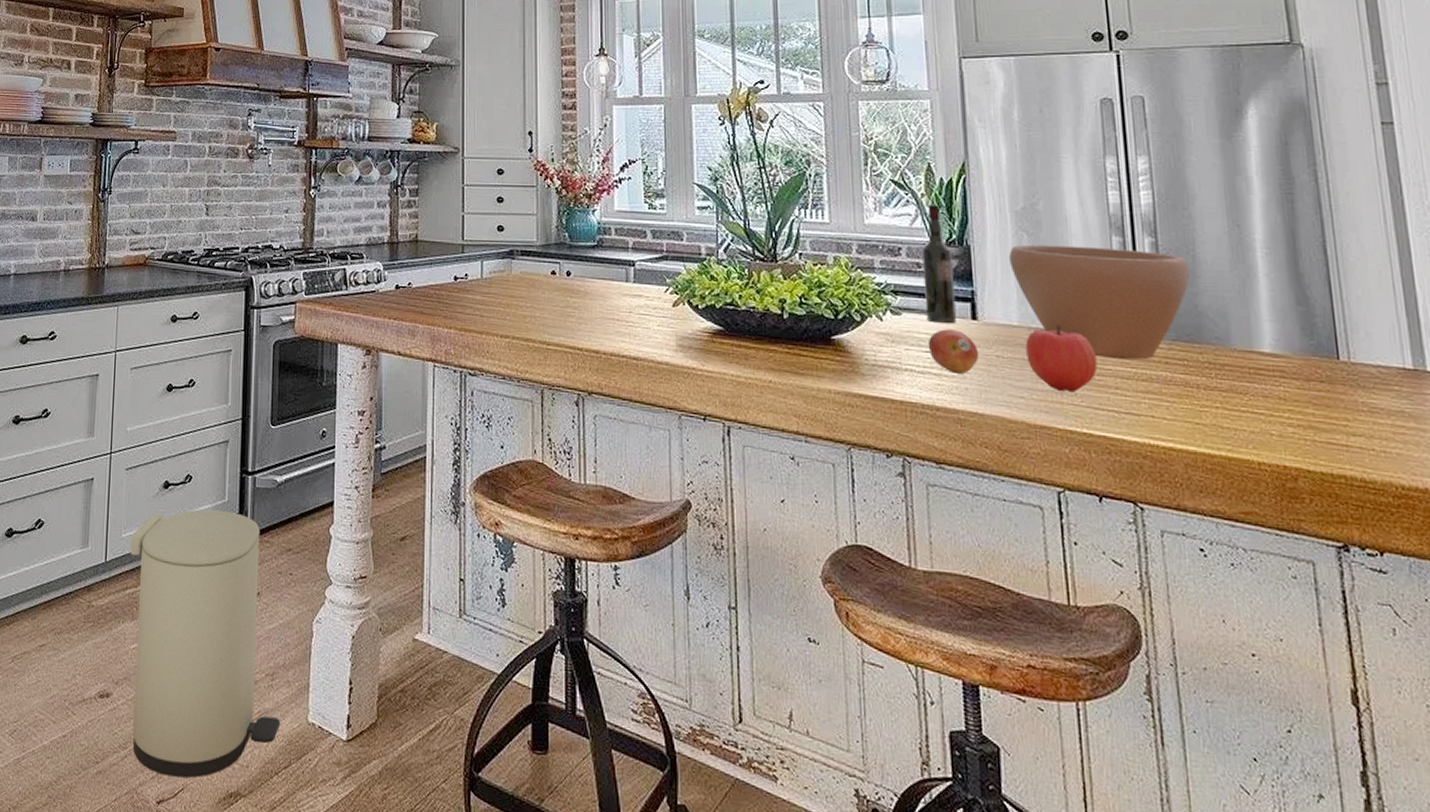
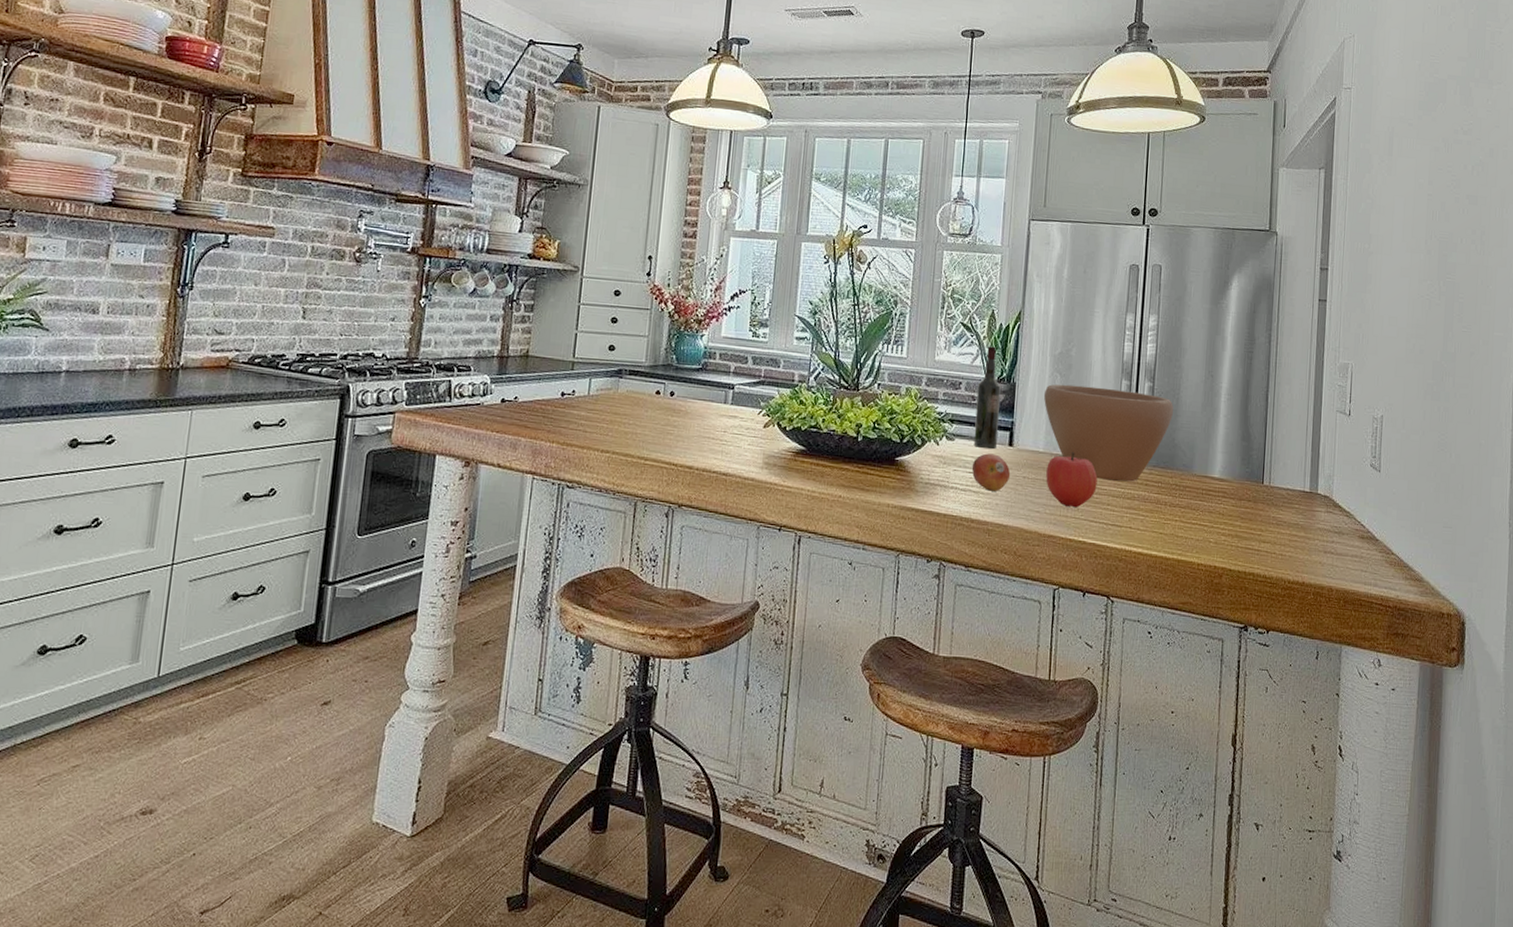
pedal bin: present [130,509,281,778] -> none [177,620,344,886]

